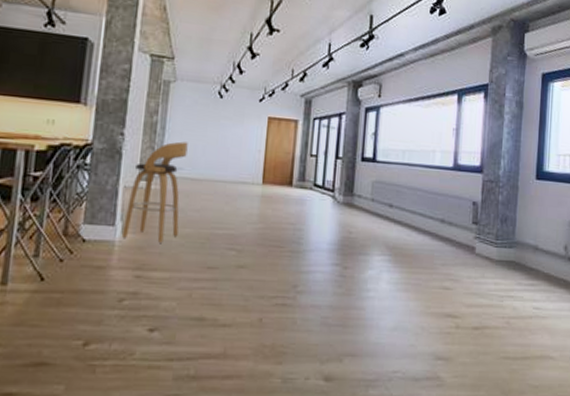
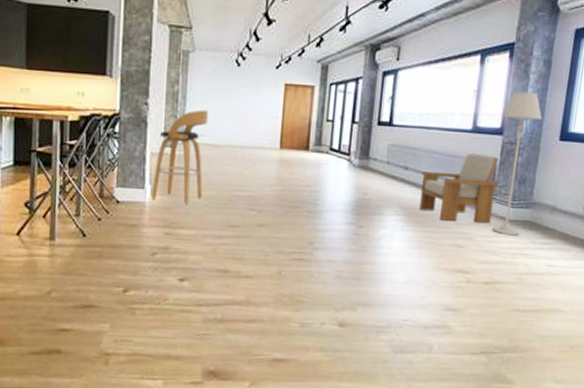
armchair: none [404,190,482,264] -> present [418,153,499,224]
floor lamp: none [478,130,518,277] -> present [492,91,542,236]

